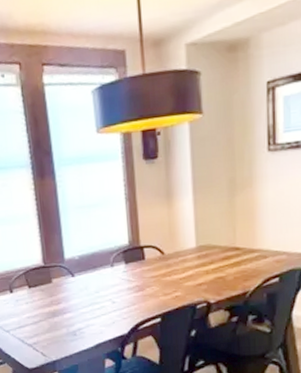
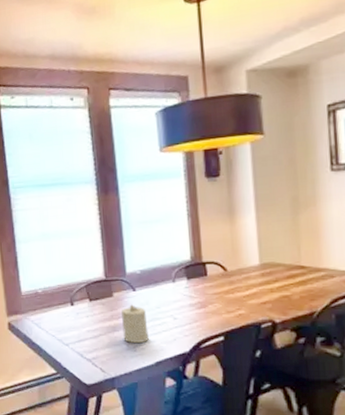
candle: none [61,290,88,328] -> present [121,304,149,344]

